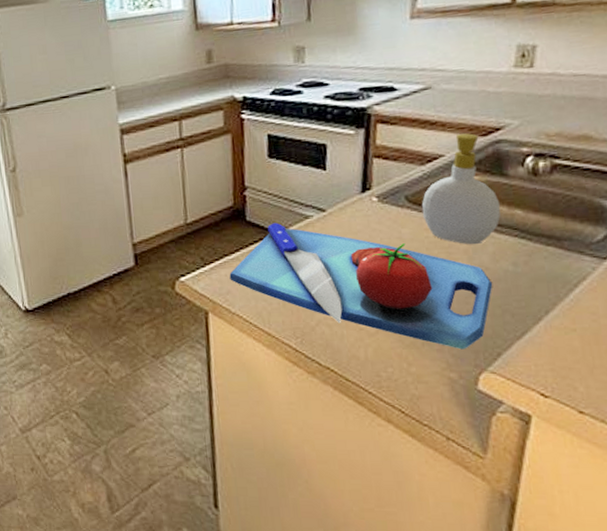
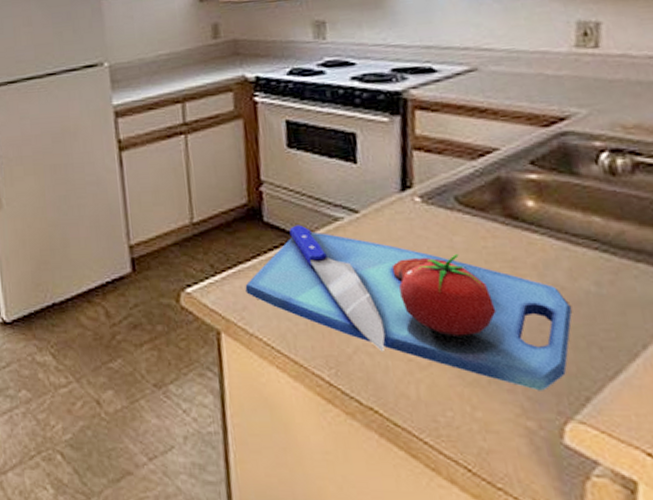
soap bottle: present [421,133,501,245] -> none [475,123,575,259]

